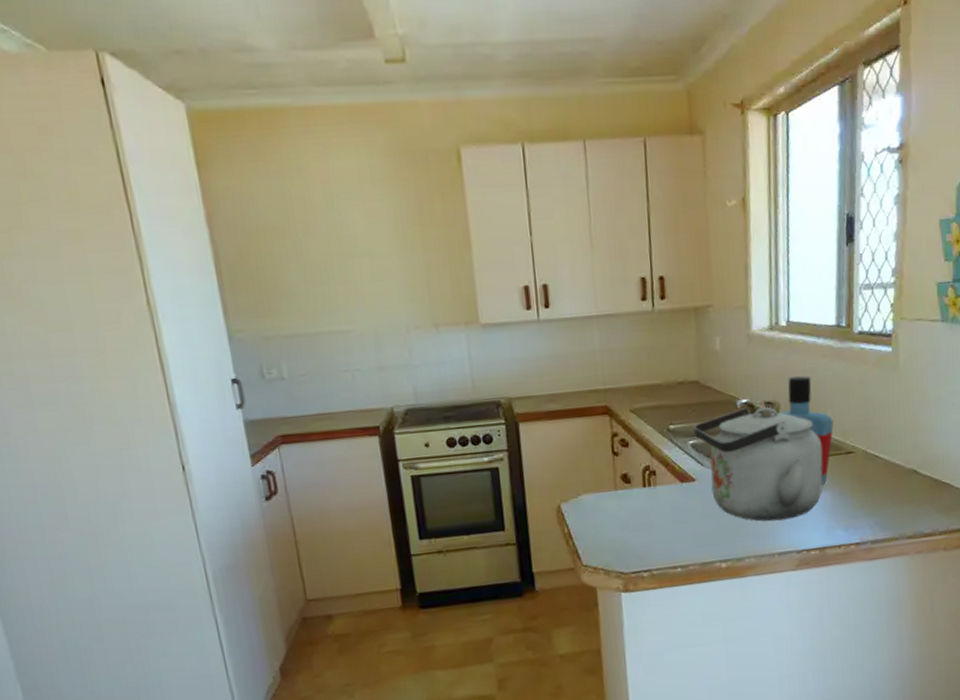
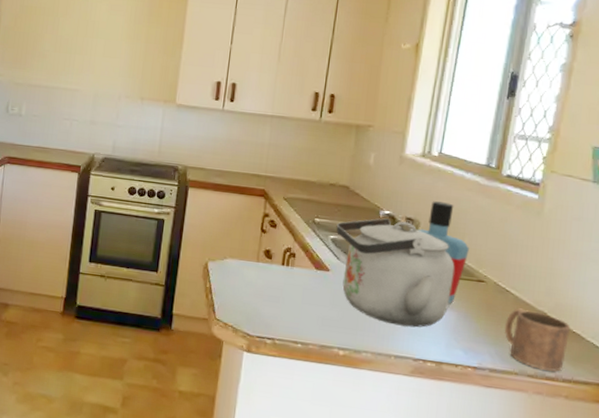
mug: none [878,471,940,529] -> present [504,308,571,372]

